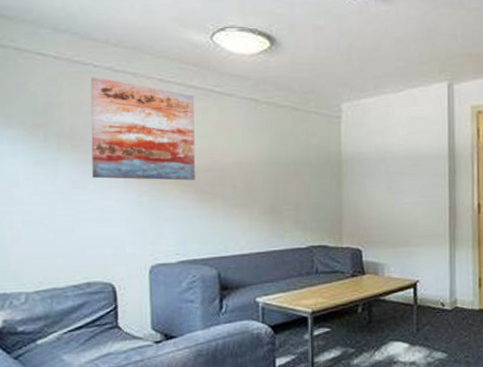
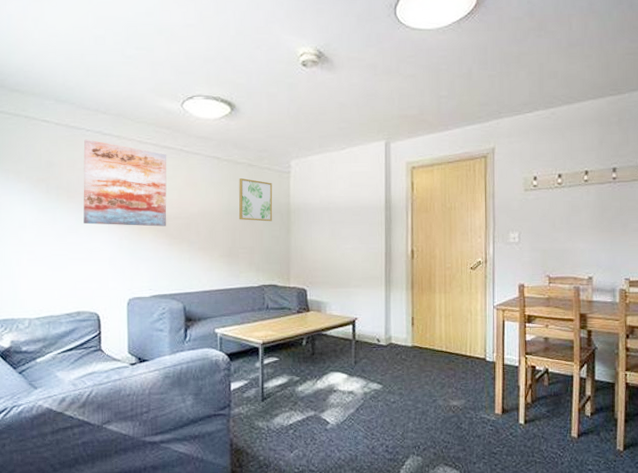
wall art: none [281,124,322,174] -> present [238,178,273,222]

